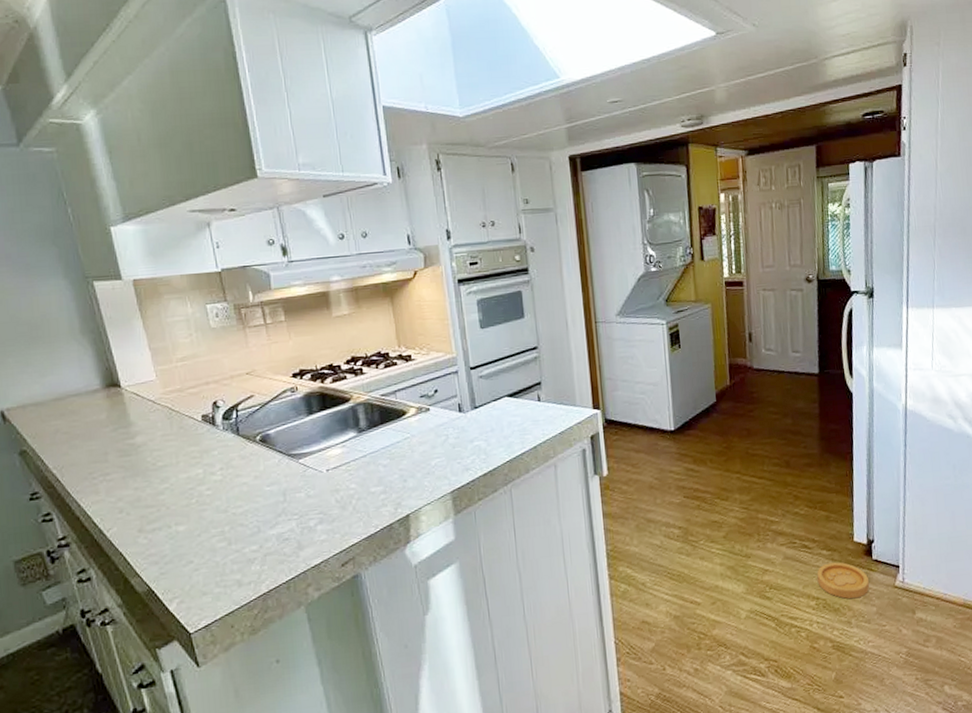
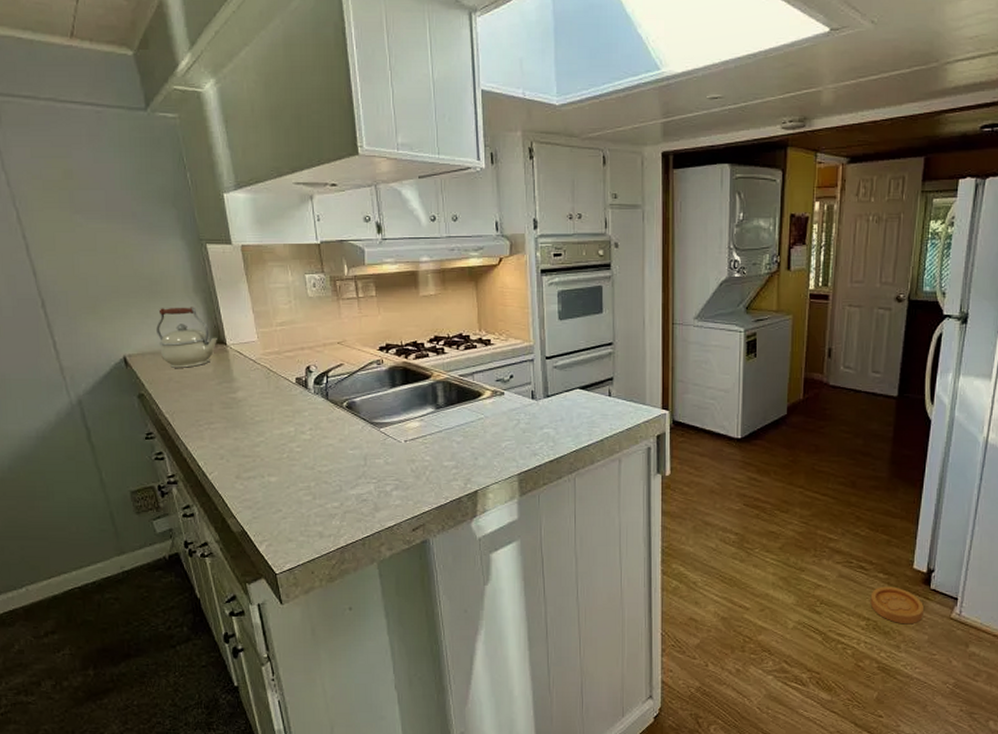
kettle: none [37,349,110,418] -> present [155,307,217,368]

